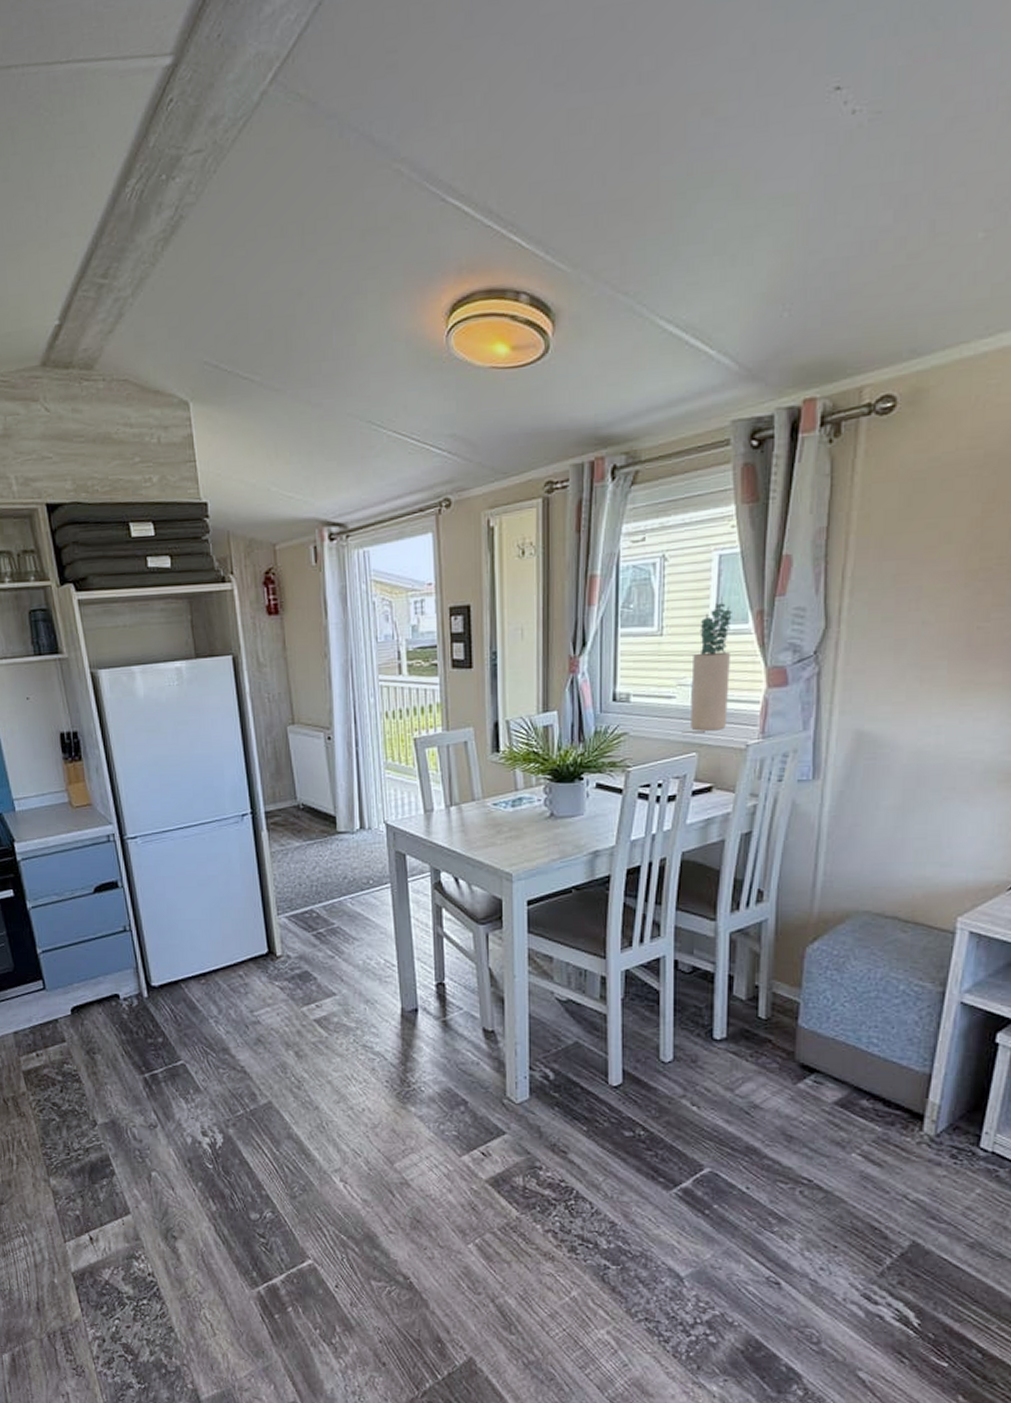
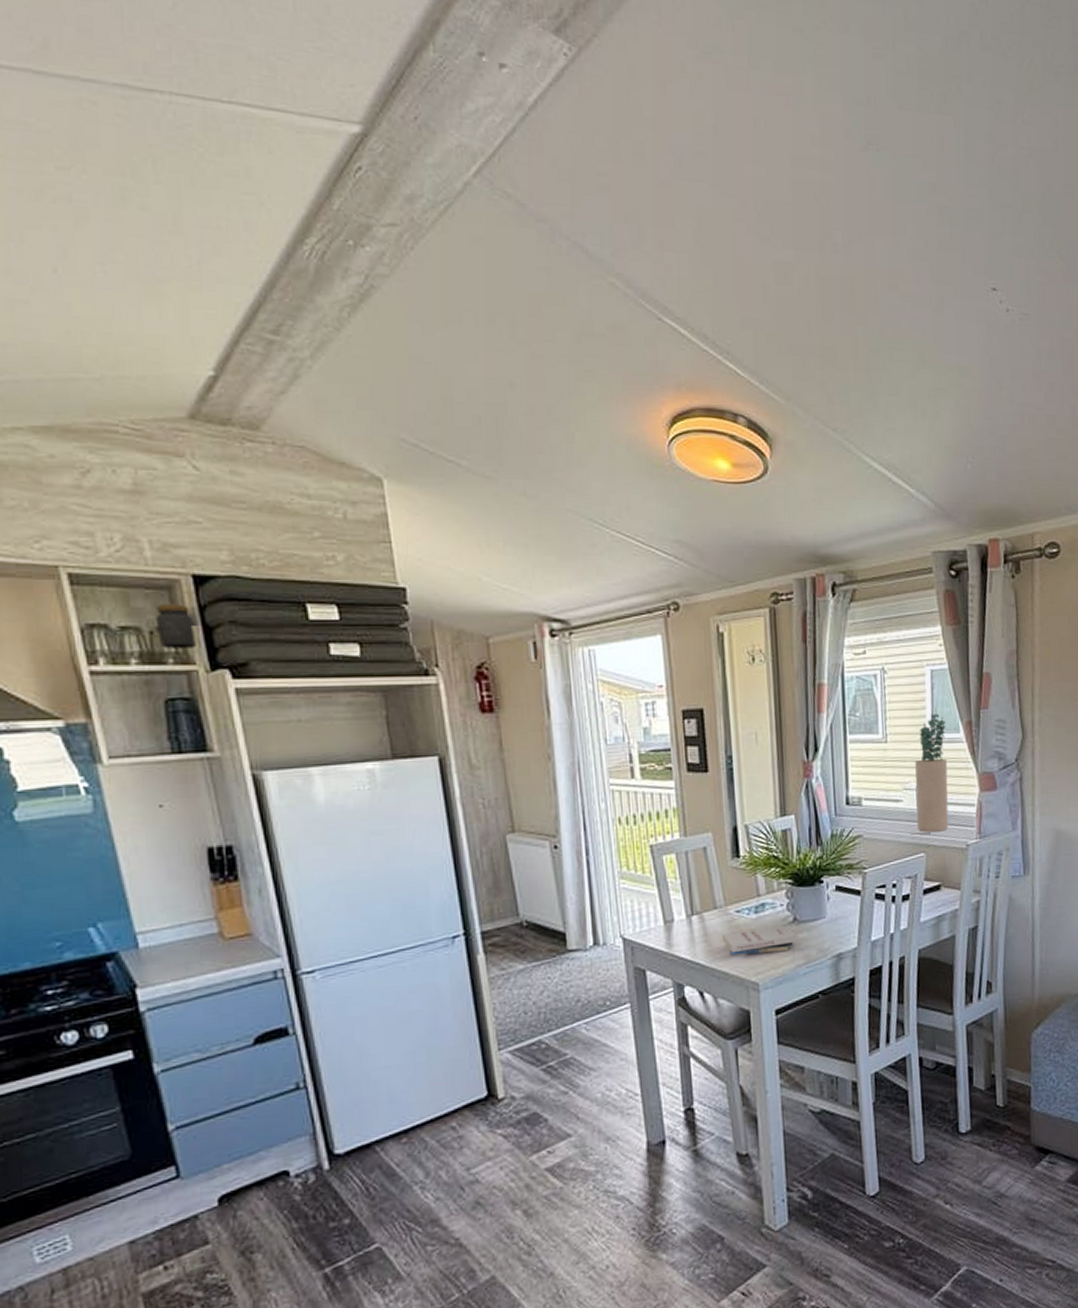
jar: none [21,529,50,569] -> present [155,604,197,650]
books: none [478,820,554,846] -> present [721,925,798,955]

